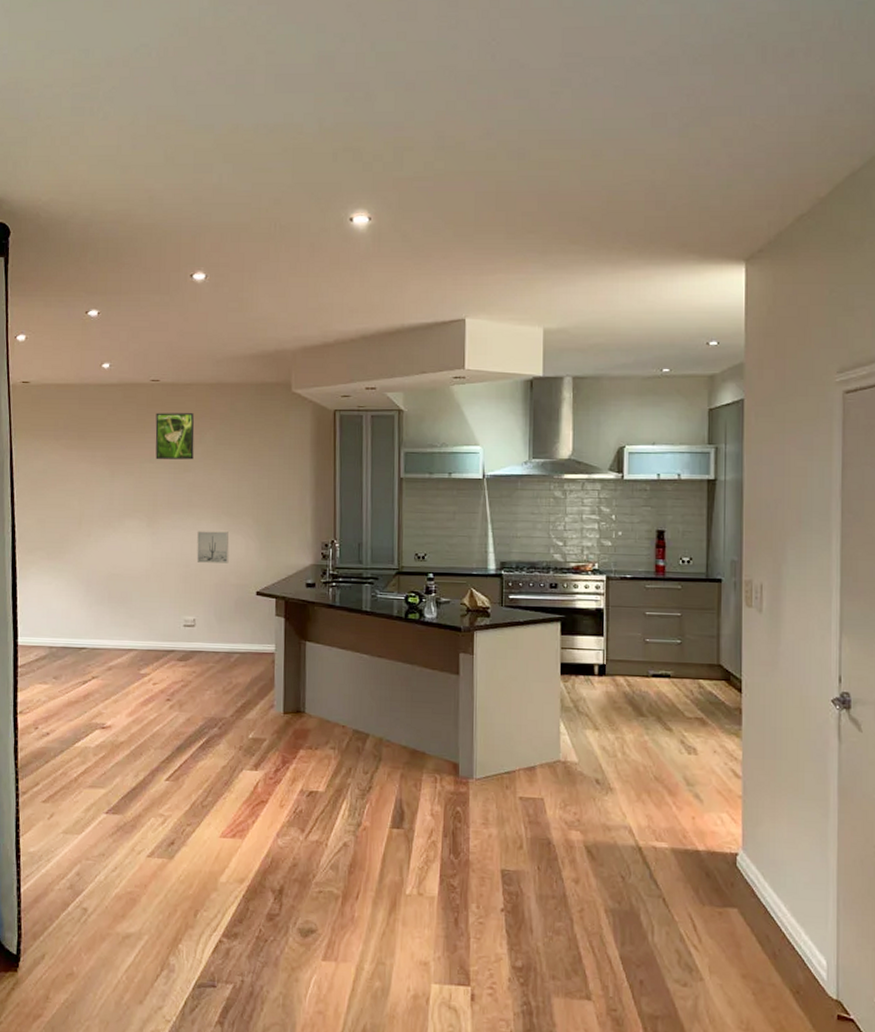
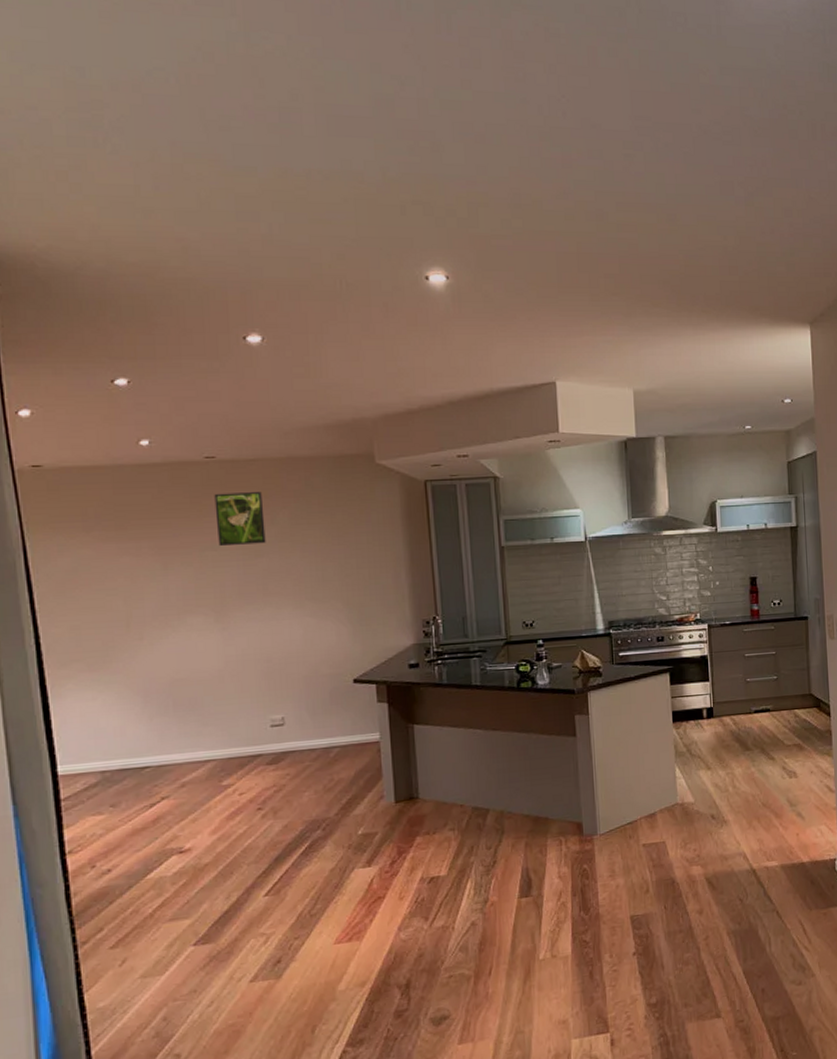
wall art: present [196,531,229,564] -> none [278,619,318,656]

